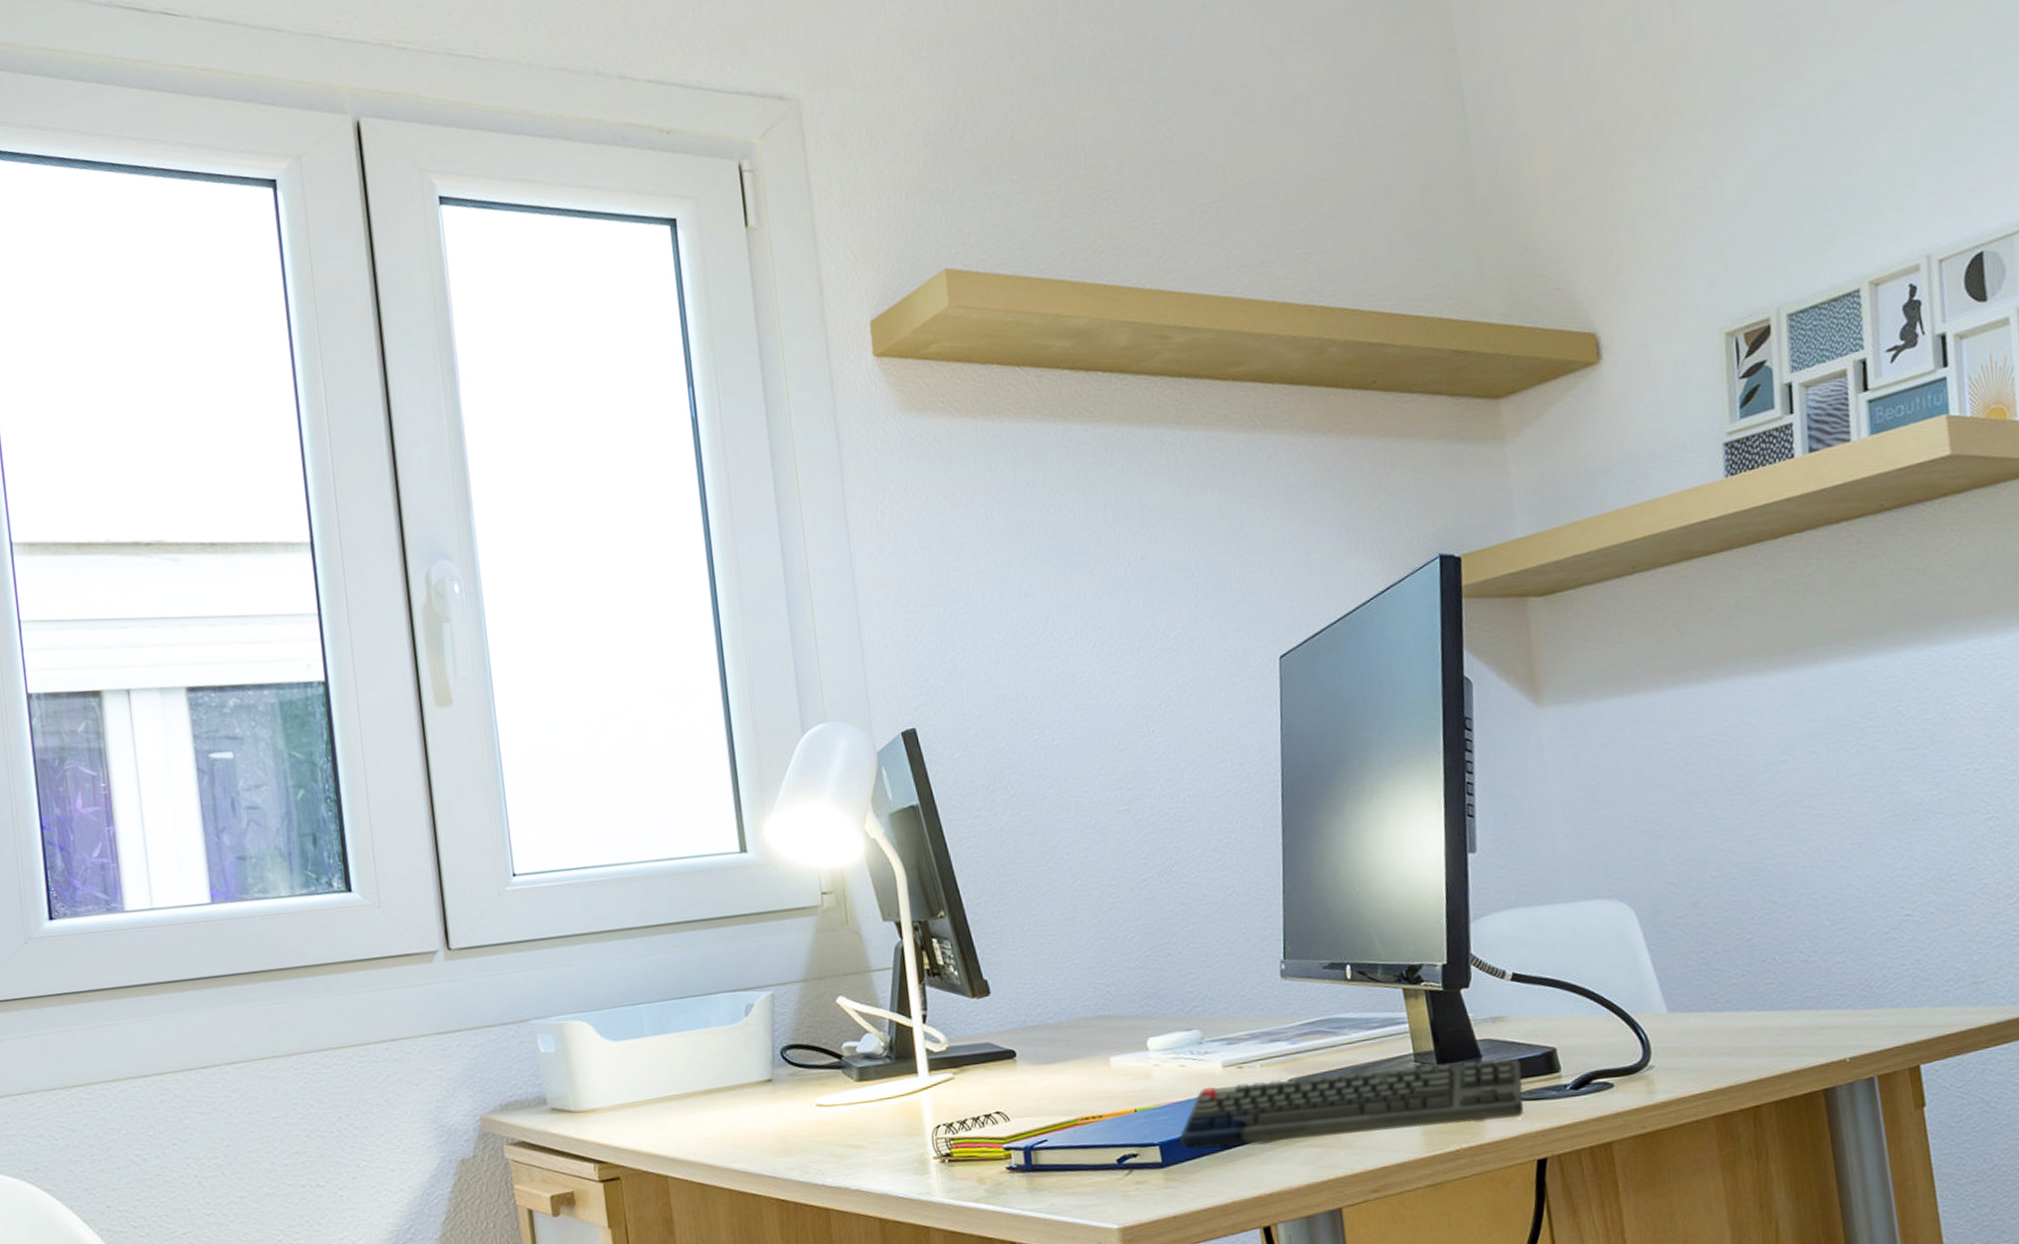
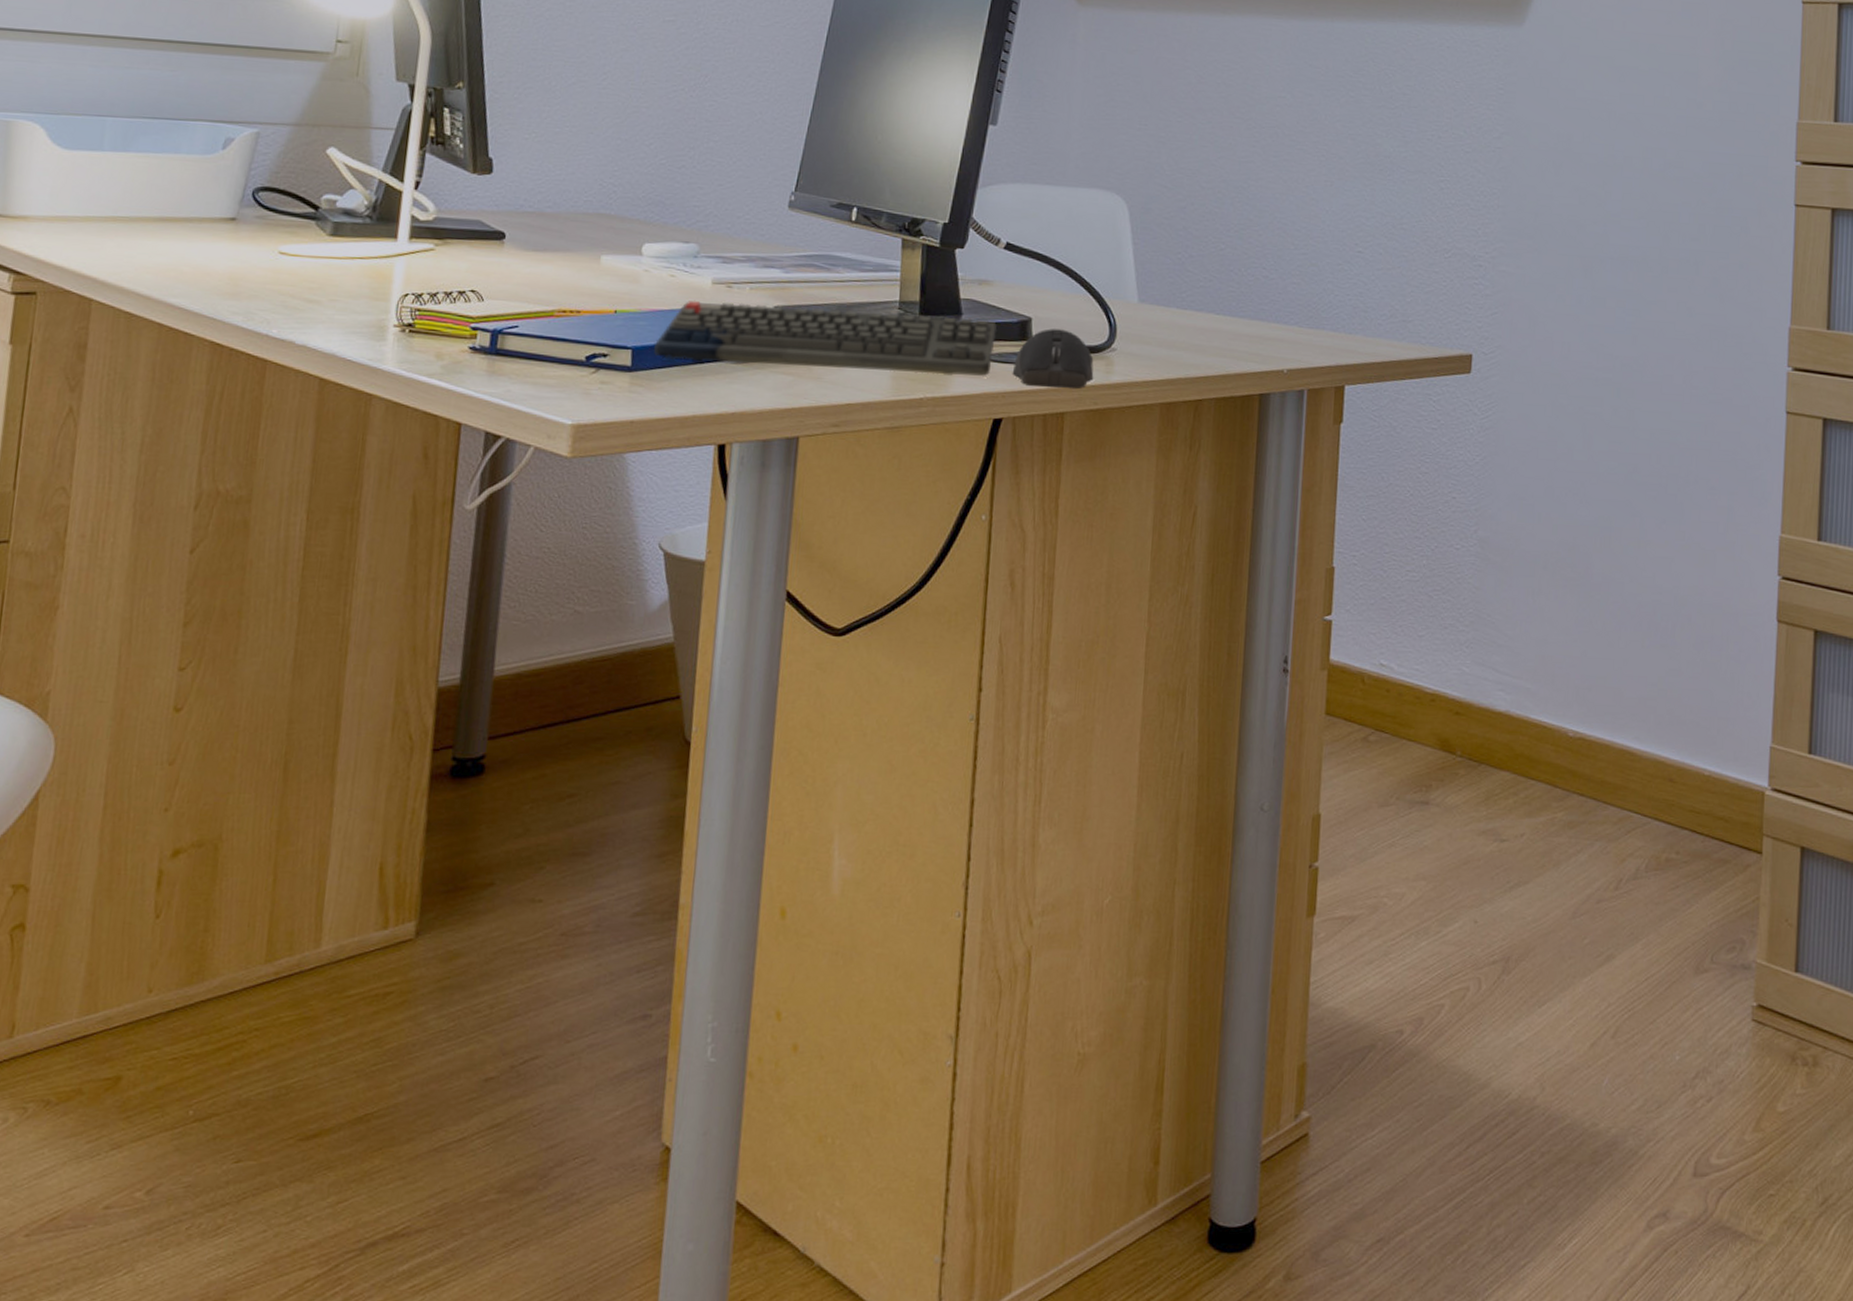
computer mouse: none [1546,1054,1636,1120] -> present [1012,328,1094,389]

